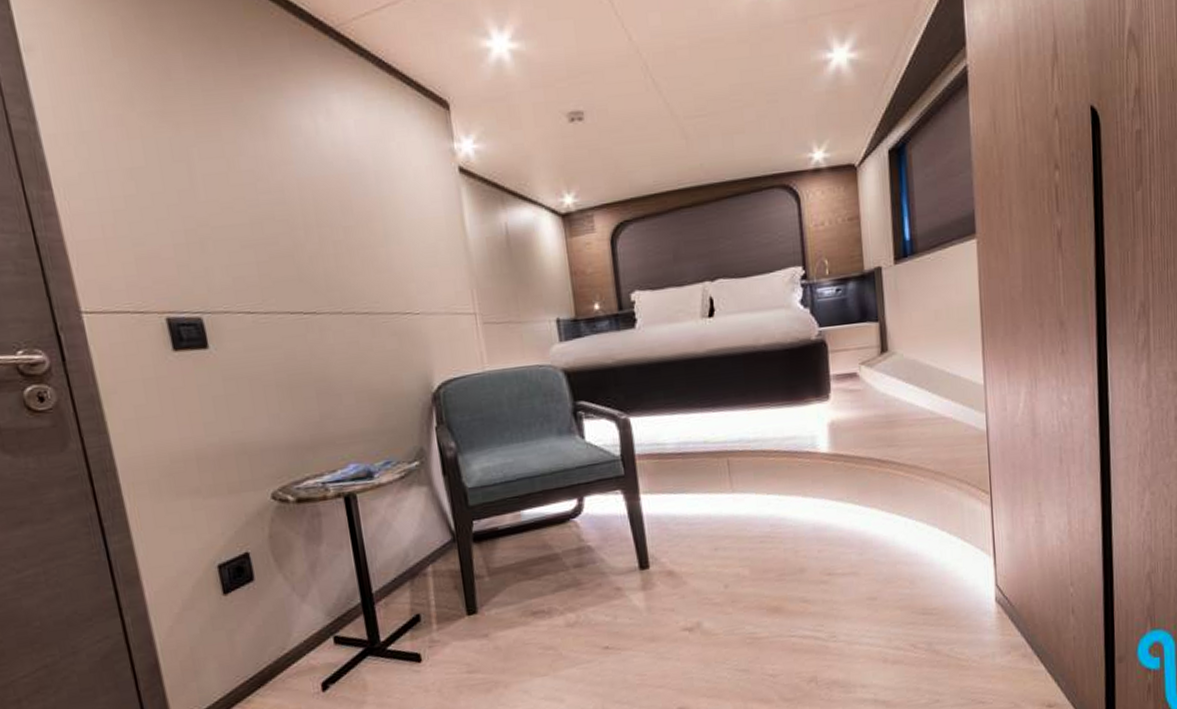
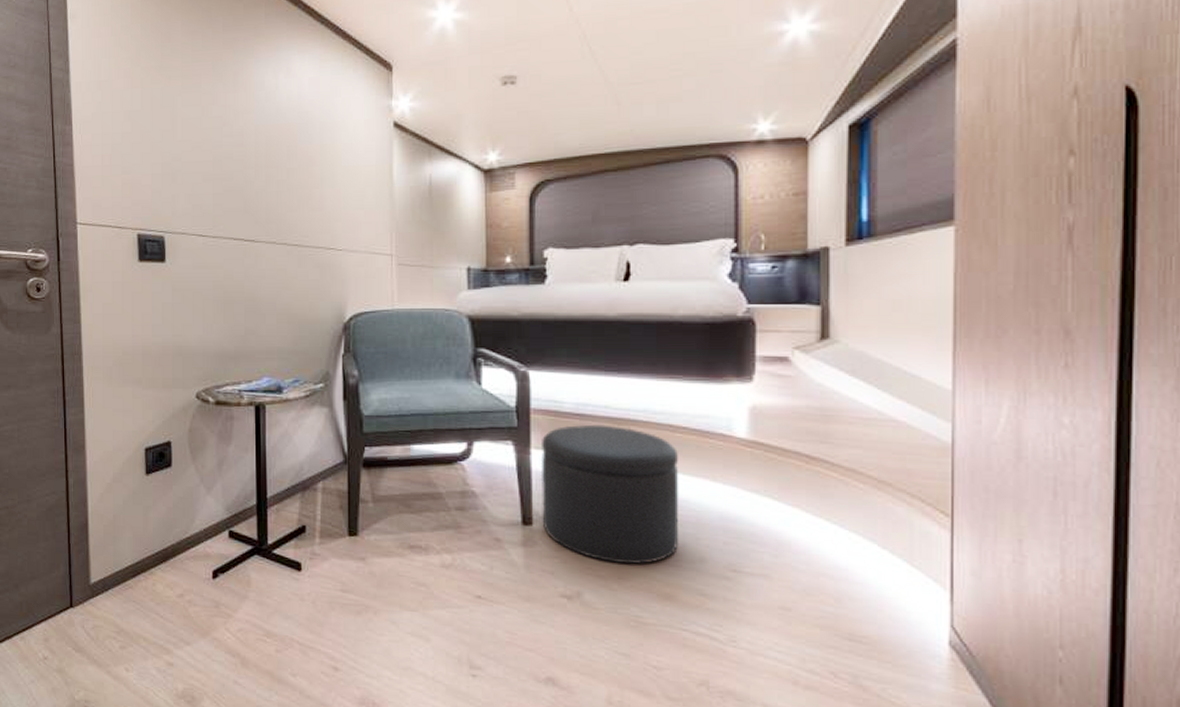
ottoman: none [649,459,781,589] -> present [540,424,679,565]

